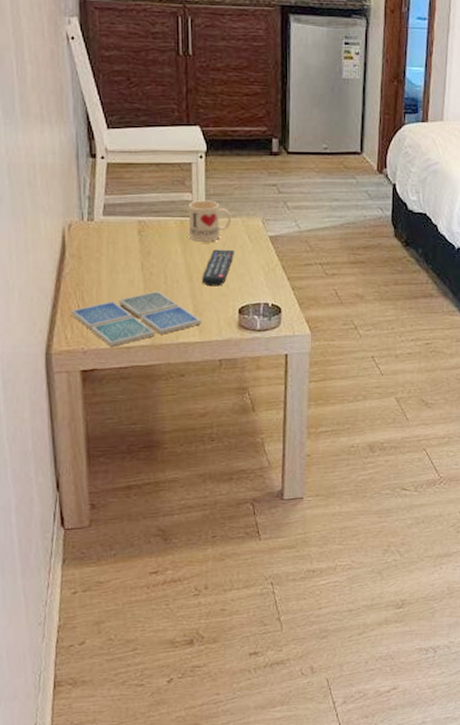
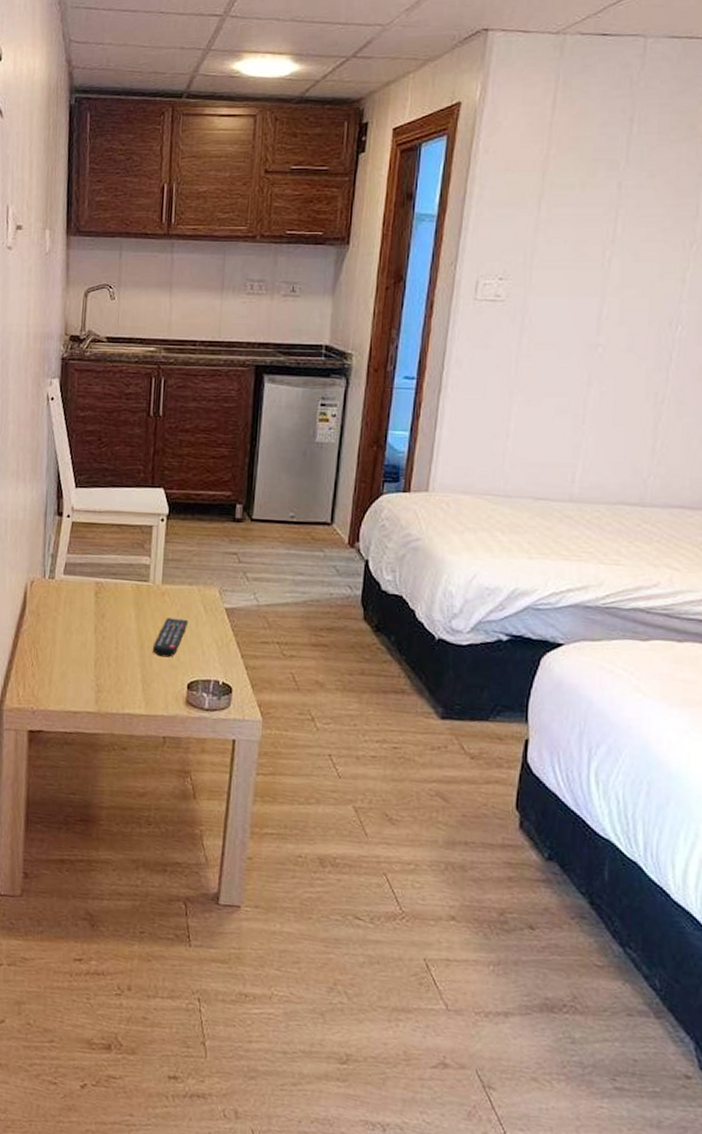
drink coaster: present [71,291,202,347] -> none [25,656,149,710]
mug: present [189,200,231,242] -> none [144,565,188,609]

